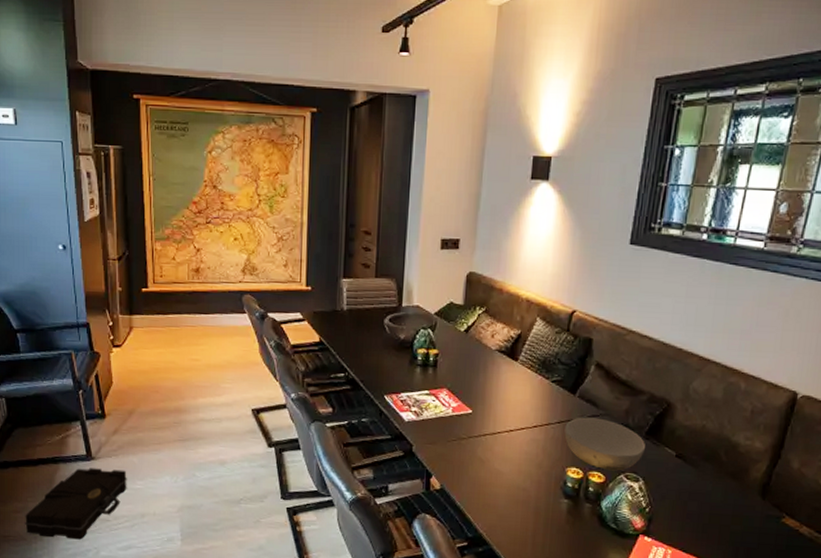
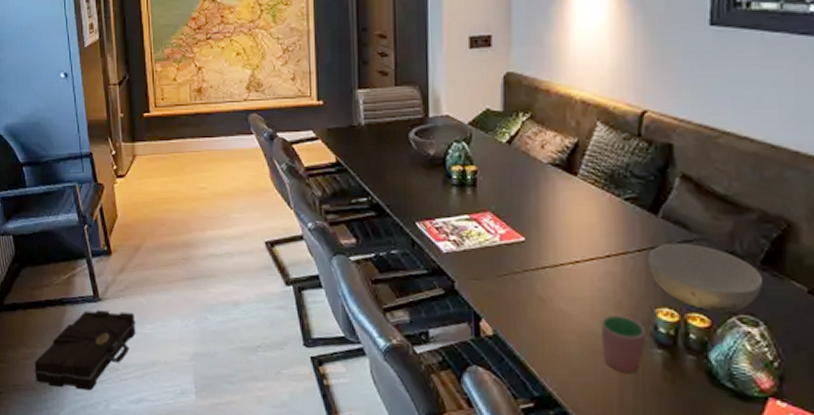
cup: none [523,473,558,518] -> present [601,315,646,373]

